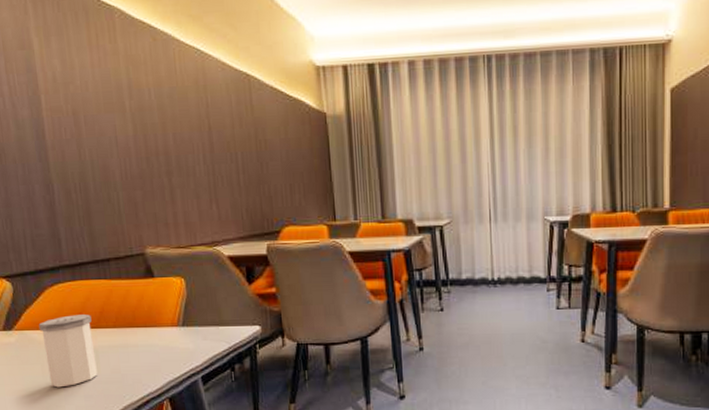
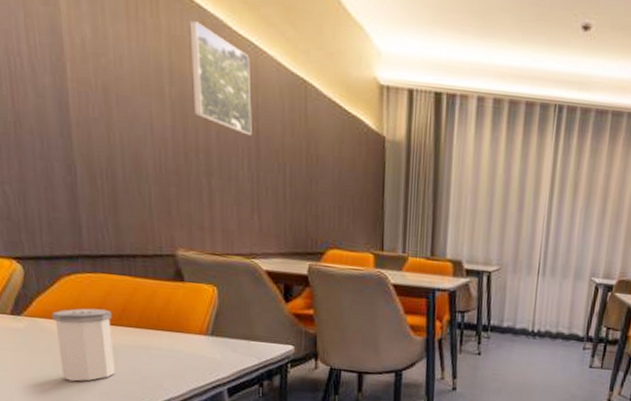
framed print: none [142,40,205,133] -> present [189,21,252,136]

